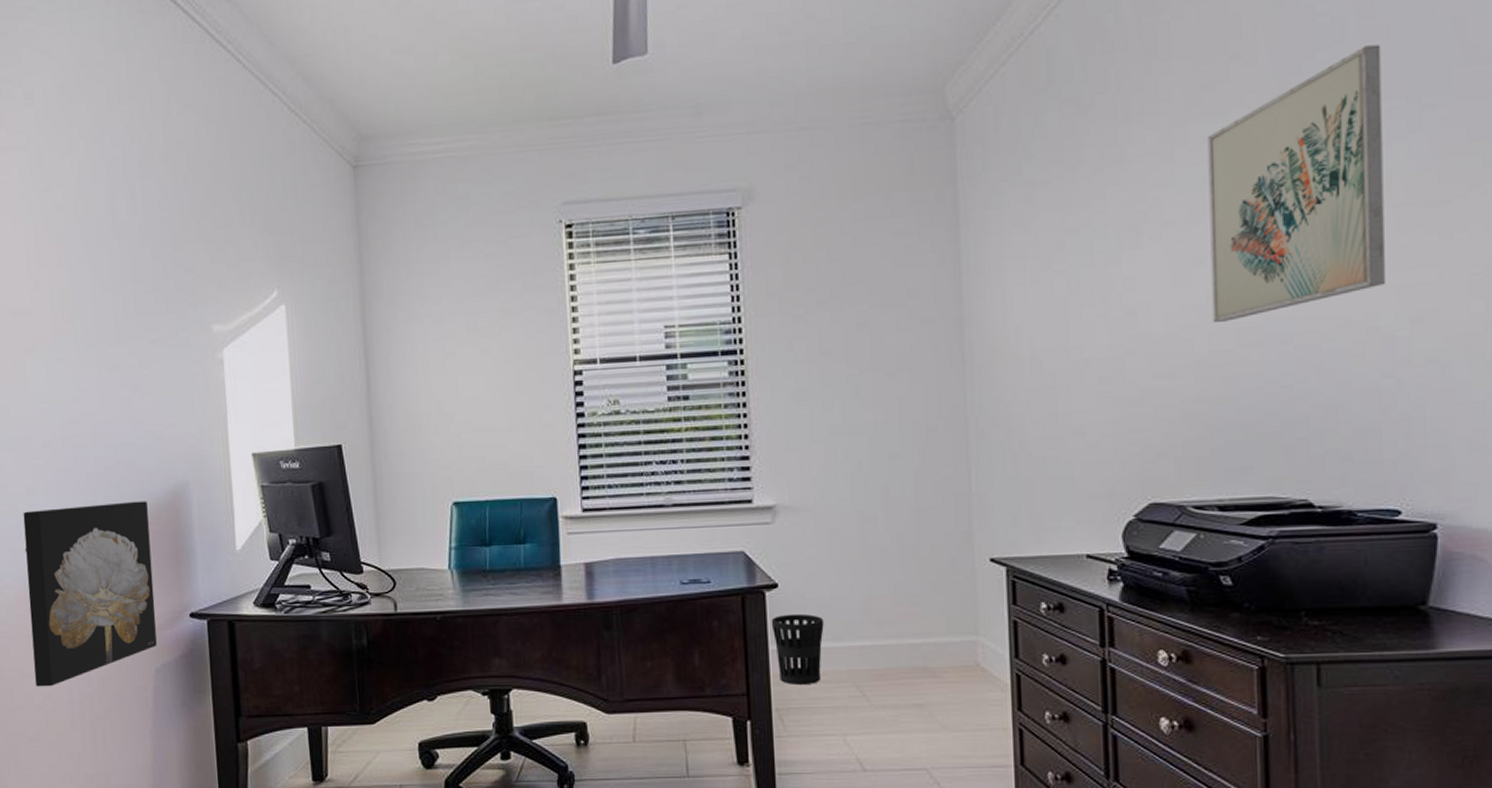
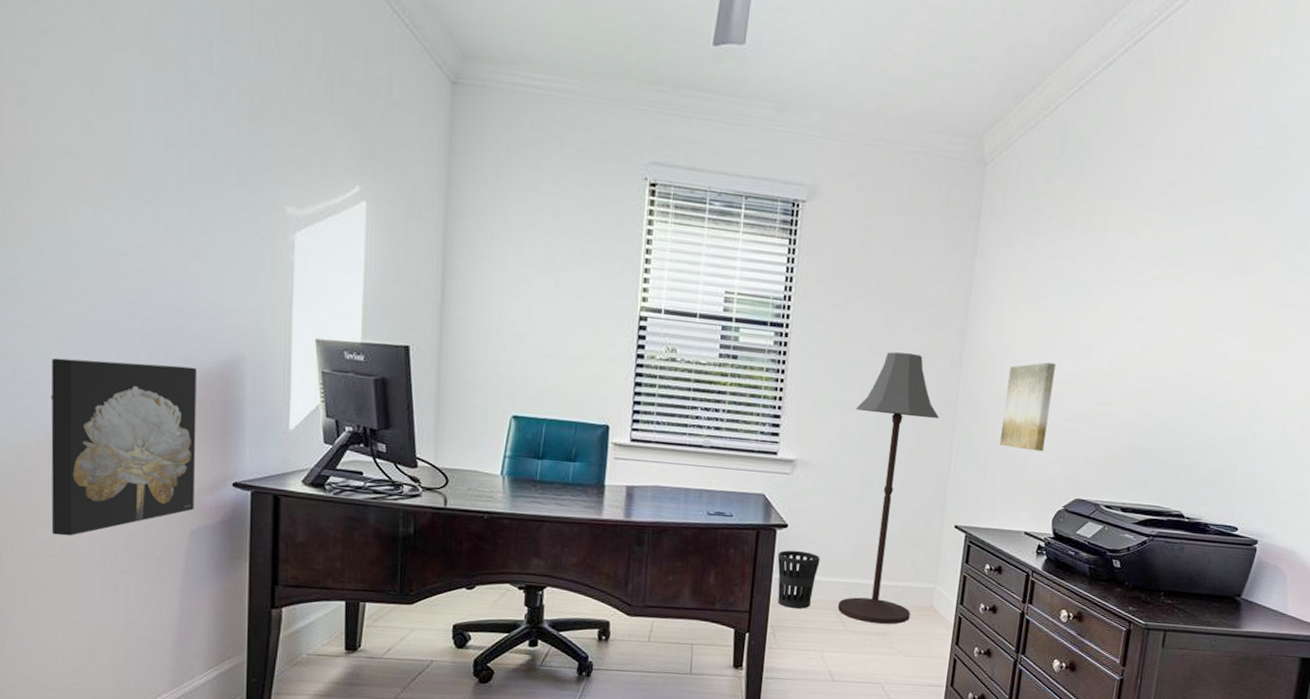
floor lamp: none [839,357,951,694] -> present [838,352,940,625]
wall art: none [1029,337,1093,451] -> present [1000,362,1056,452]
wall art: present [1207,44,1385,322] -> none [1143,178,1292,370]

